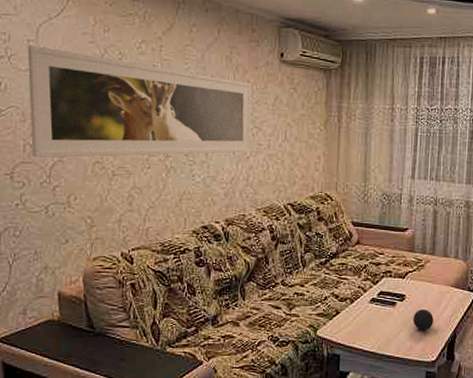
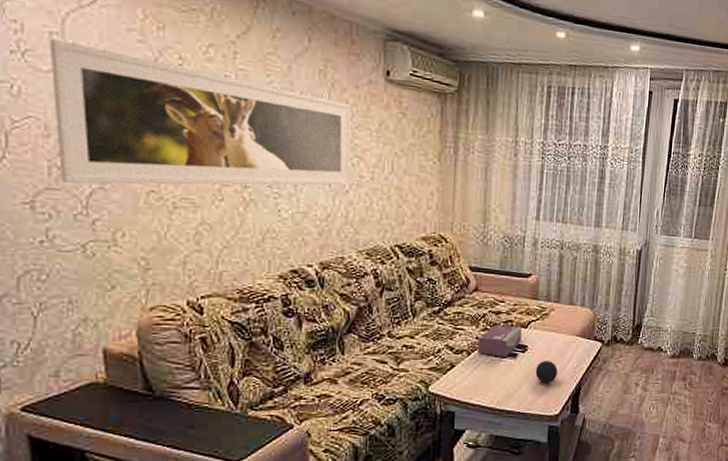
tissue box: none [359,274,400,305] -> present [477,324,522,357]

